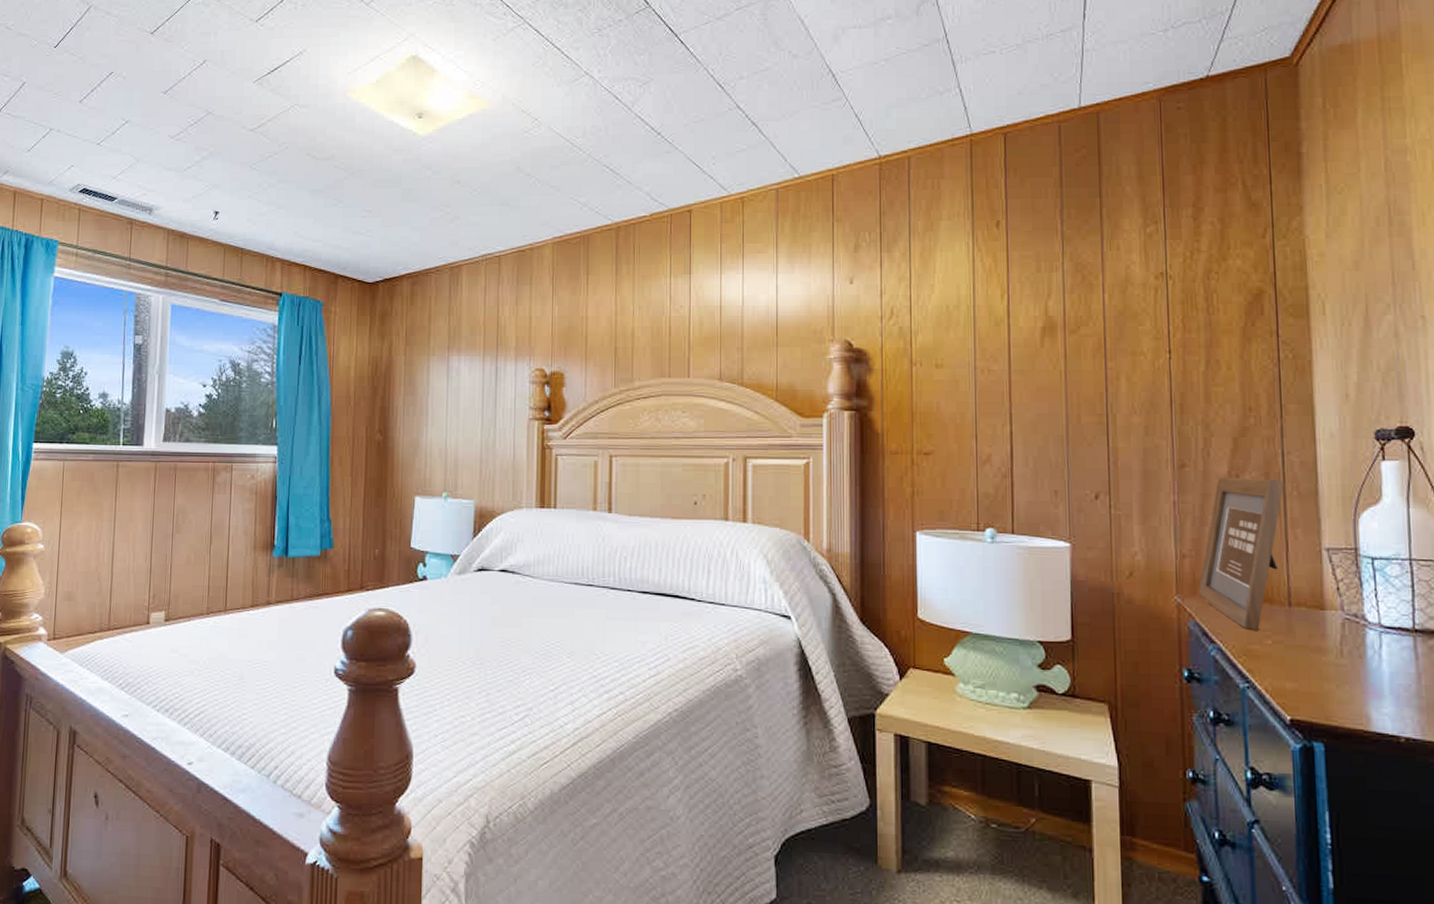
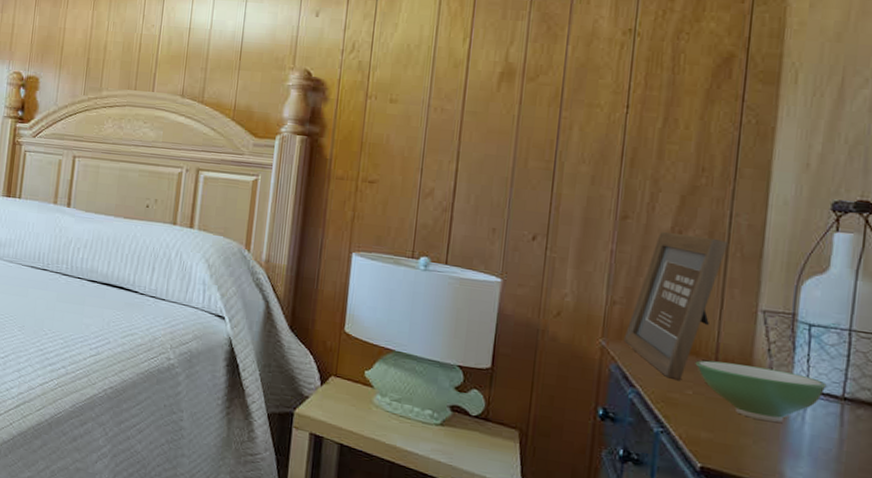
bowl: none [1270,606,1397,664] -> present [695,360,827,423]

